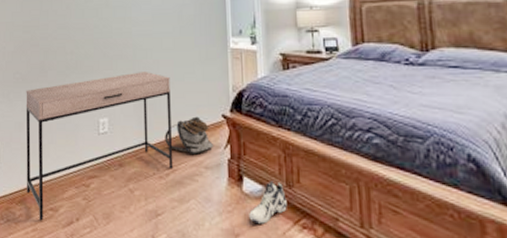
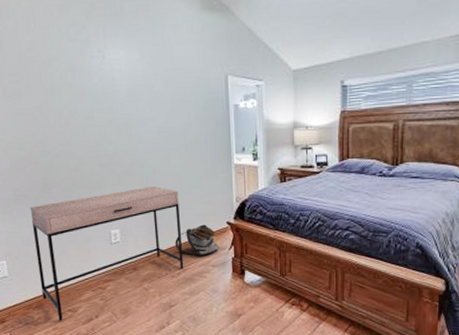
sneaker: present [249,180,287,224] -> none [249,272,280,305]

